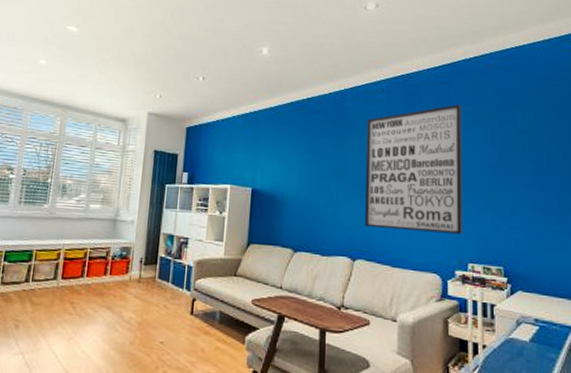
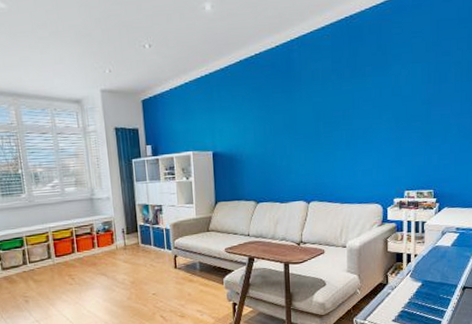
wall art: present [364,104,463,234] -> none [314,42,402,173]

